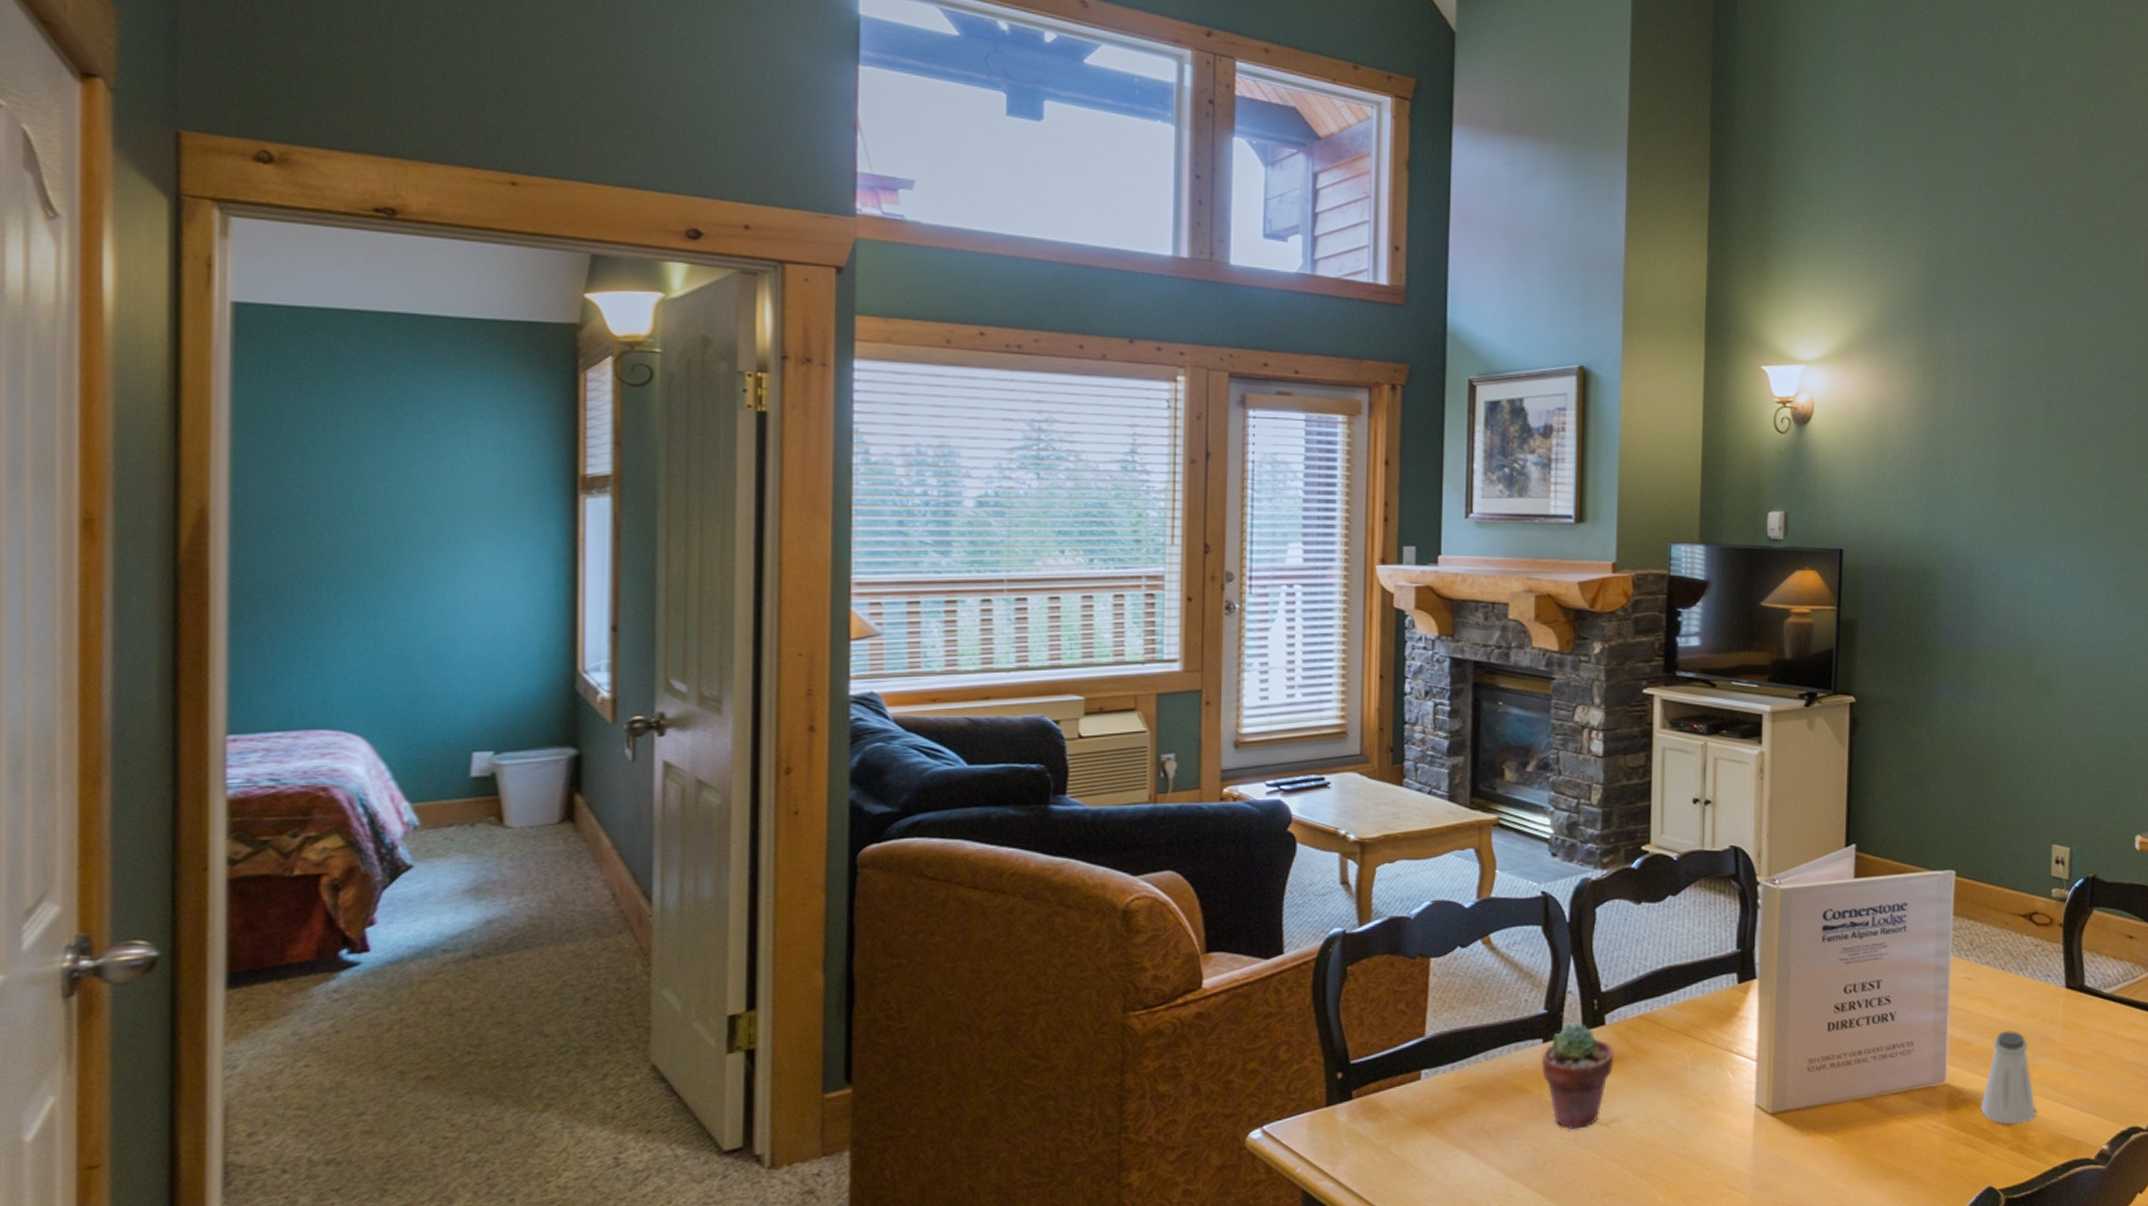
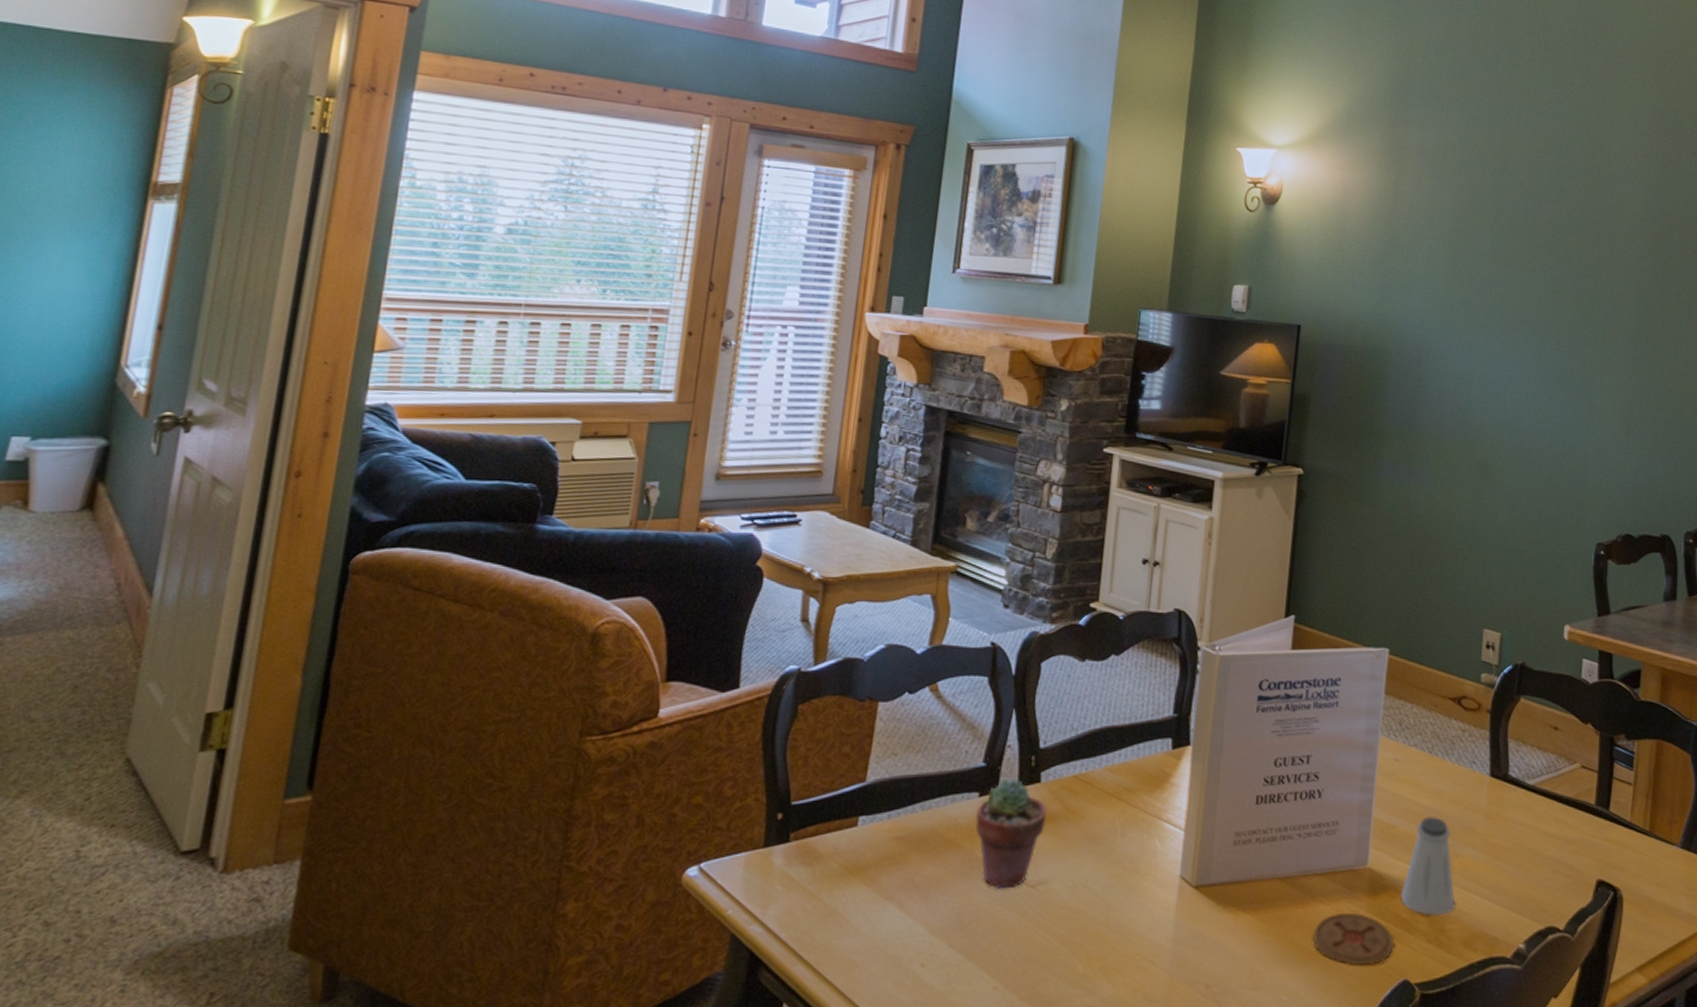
coaster: none [1893,1127,1977,1178] -> present [1312,912,1394,966]

